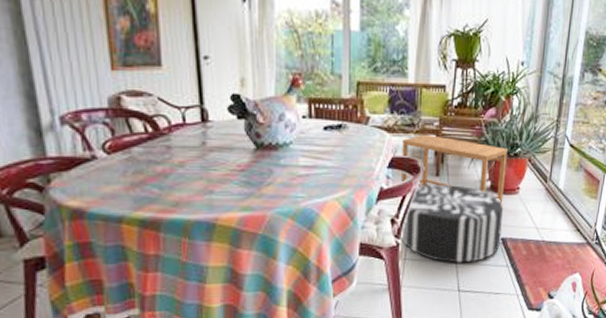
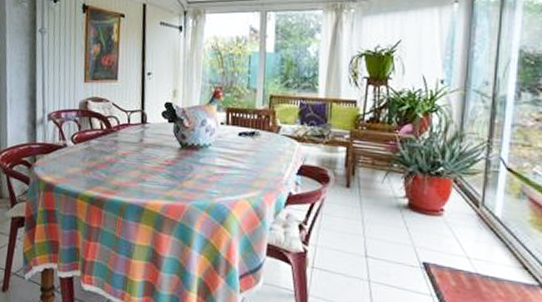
pouf: present [400,185,504,263] -> none [308,195,425,284]
side table: present [401,134,508,204] -> none [310,145,427,225]

